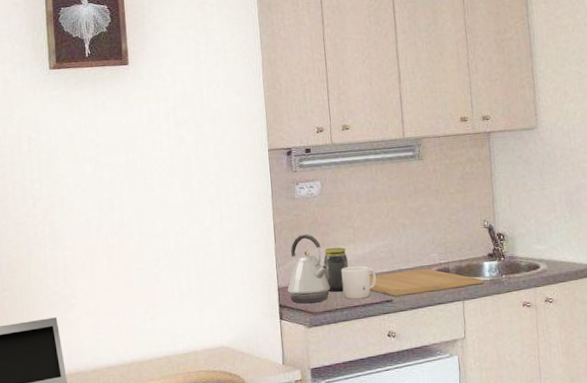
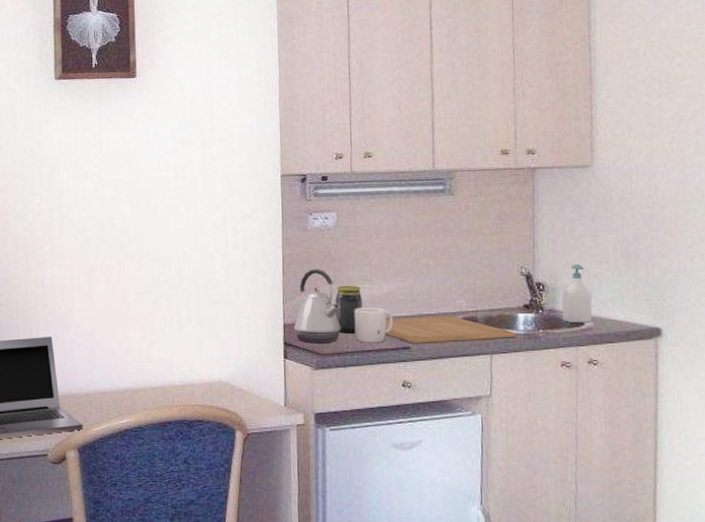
soap bottle: none [519,214,546,267] -> present [561,263,592,323]

